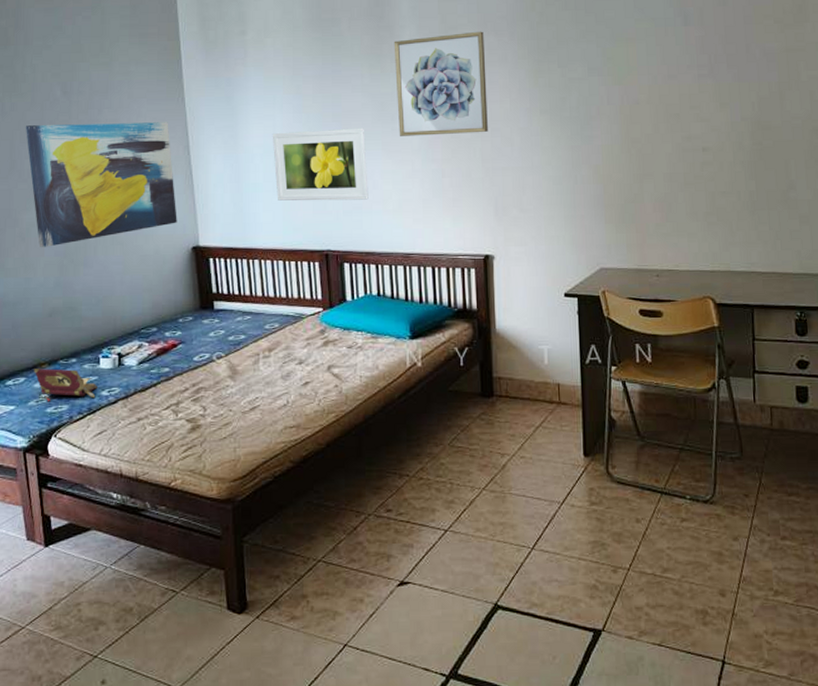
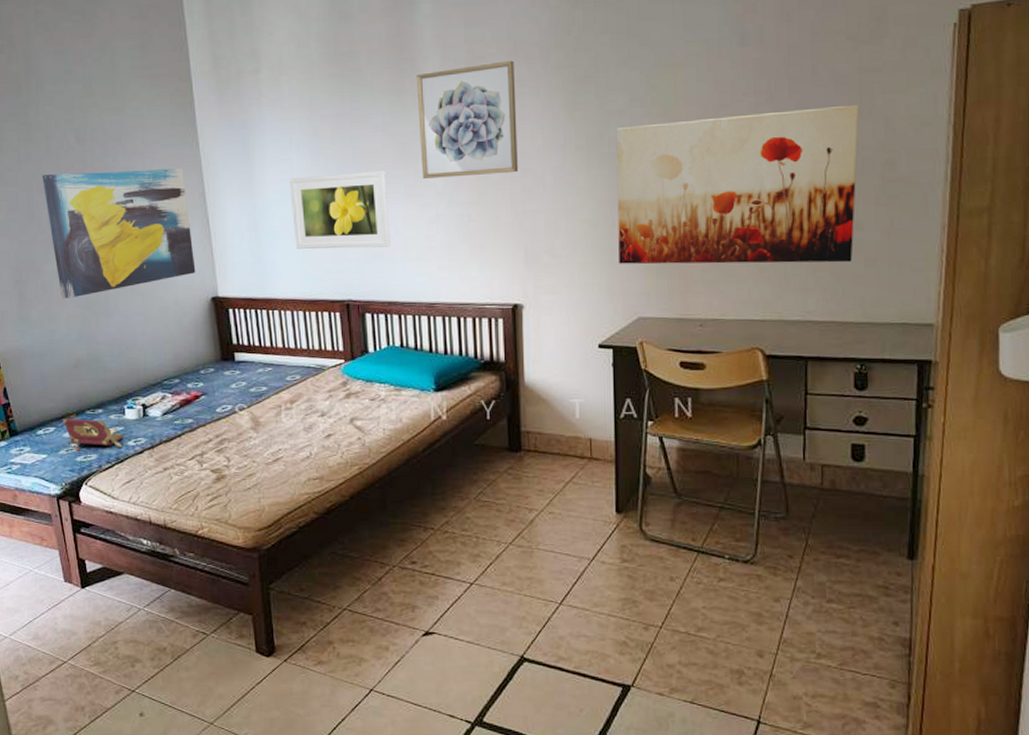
wall art: none [577,79,789,219] -> present [616,104,860,265]

